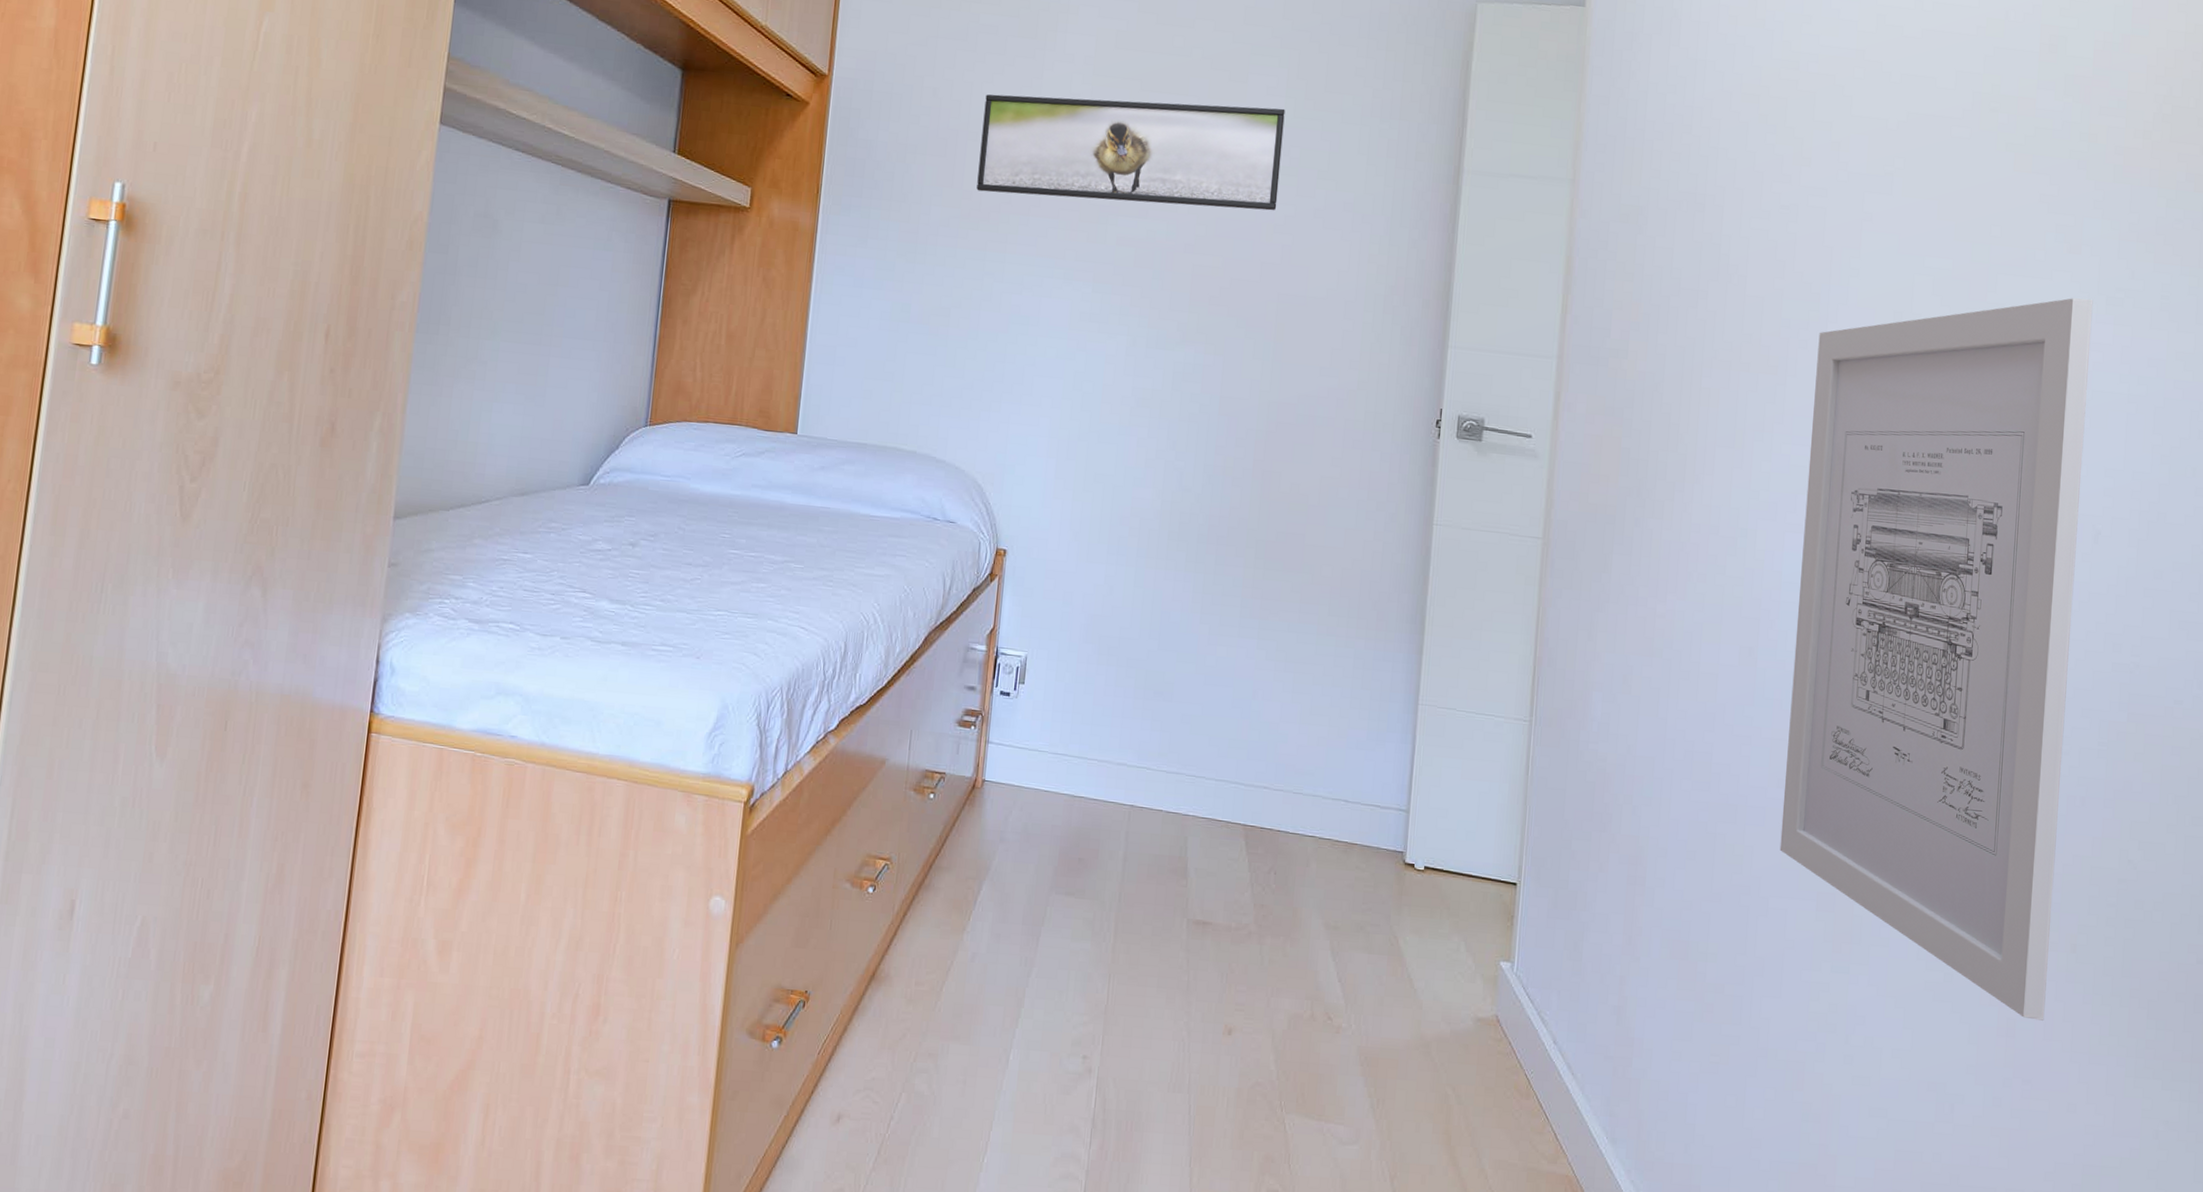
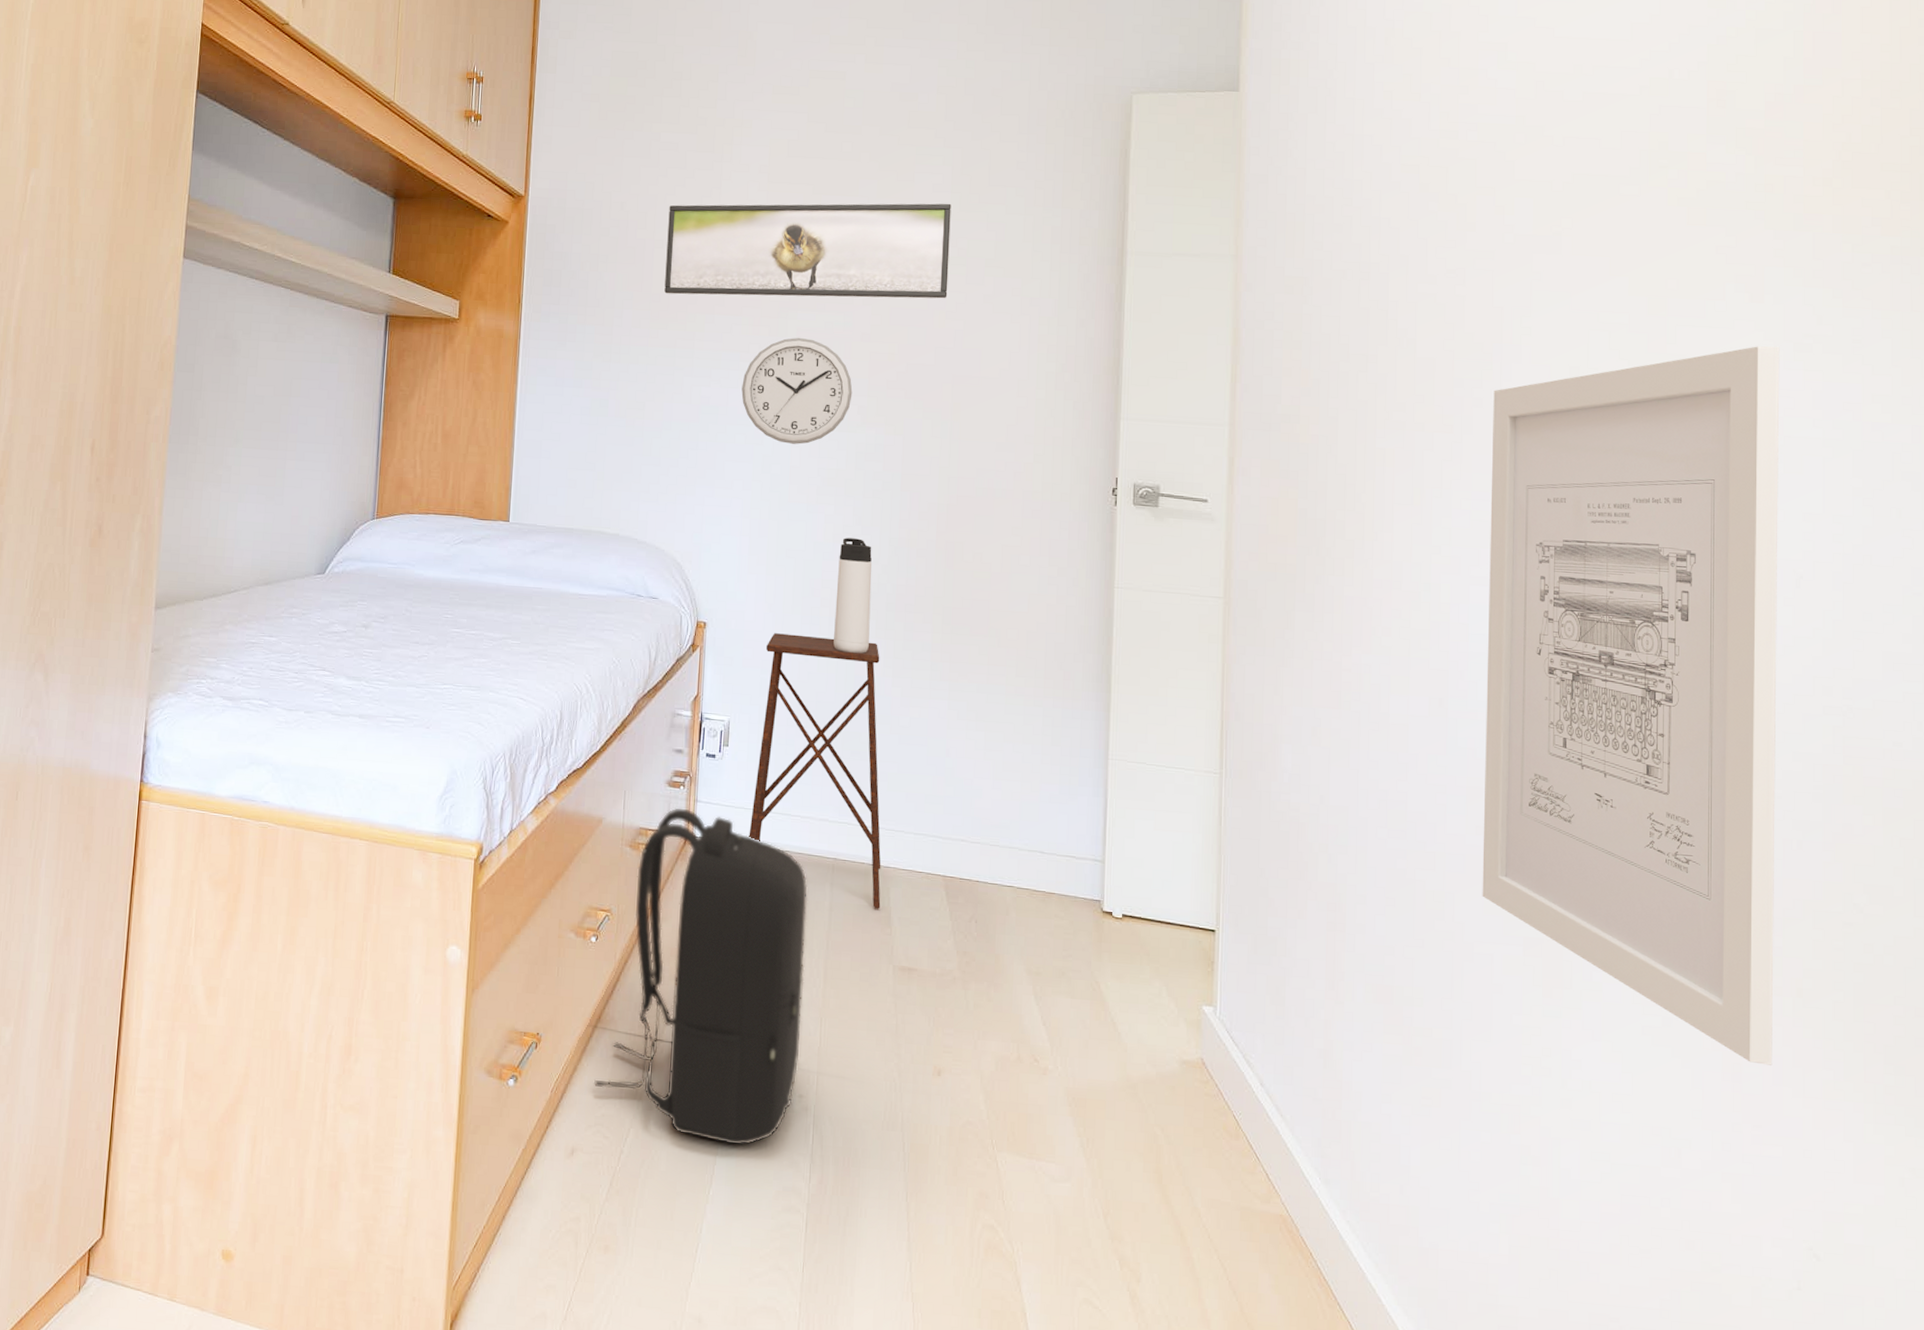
backpack: none [864,749,1102,1110] -> present [593,807,808,1146]
side table: none [1042,563,1189,860] -> present [749,633,881,909]
wall clock: none [1054,245,1173,361] -> present [741,338,853,445]
thermos bottle: none [1140,463,1186,588] -> present [833,537,872,653]

